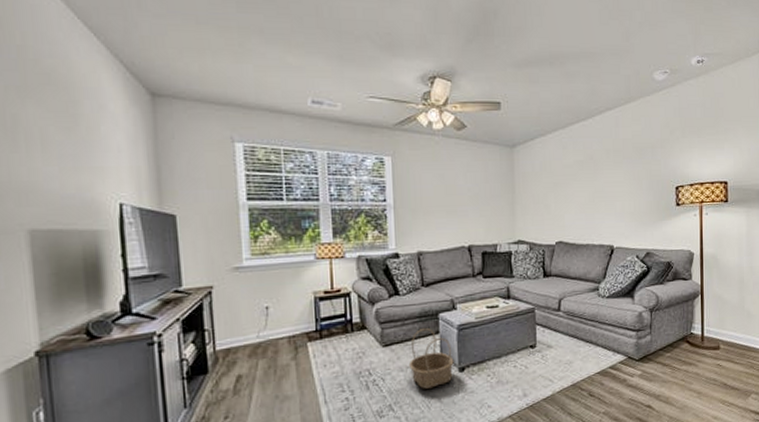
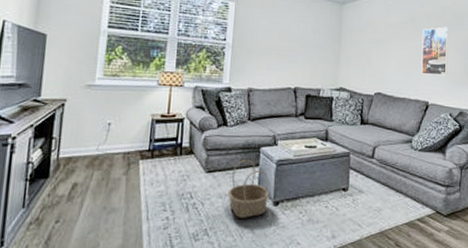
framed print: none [602,162,632,217] -> present [421,27,449,76]

